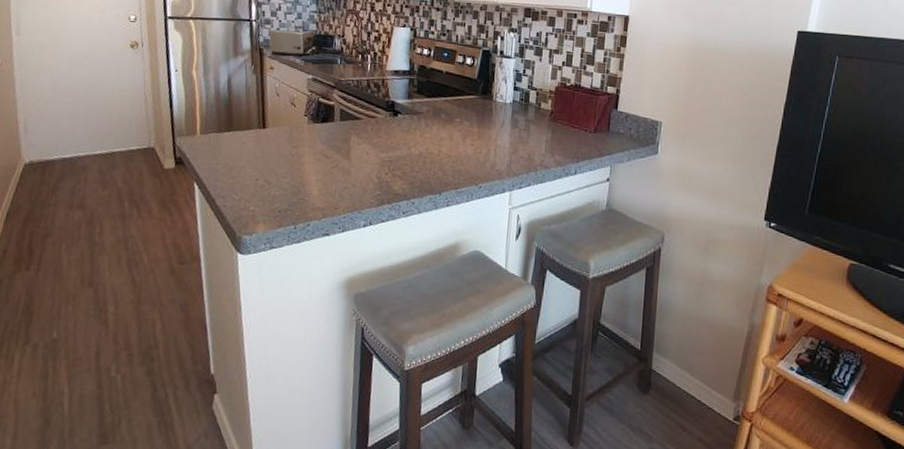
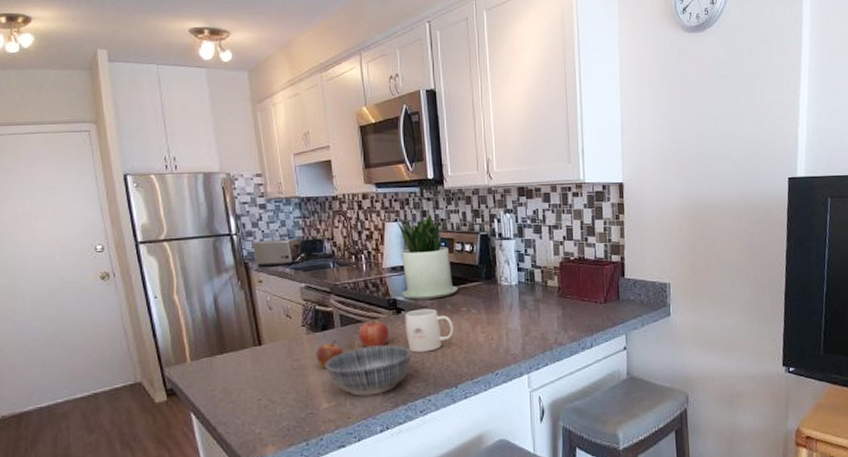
fruit: none [313,133,339,159] -> present [316,340,343,369]
bowl: none [321,143,402,191] -> present [326,344,411,396]
fruit: none [355,118,384,145] -> present [358,319,389,349]
mug: none [399,114,446,157] -> present [405,308,454,353]
planter: none [400,23,455,107] -> present [396,214,459,300]

